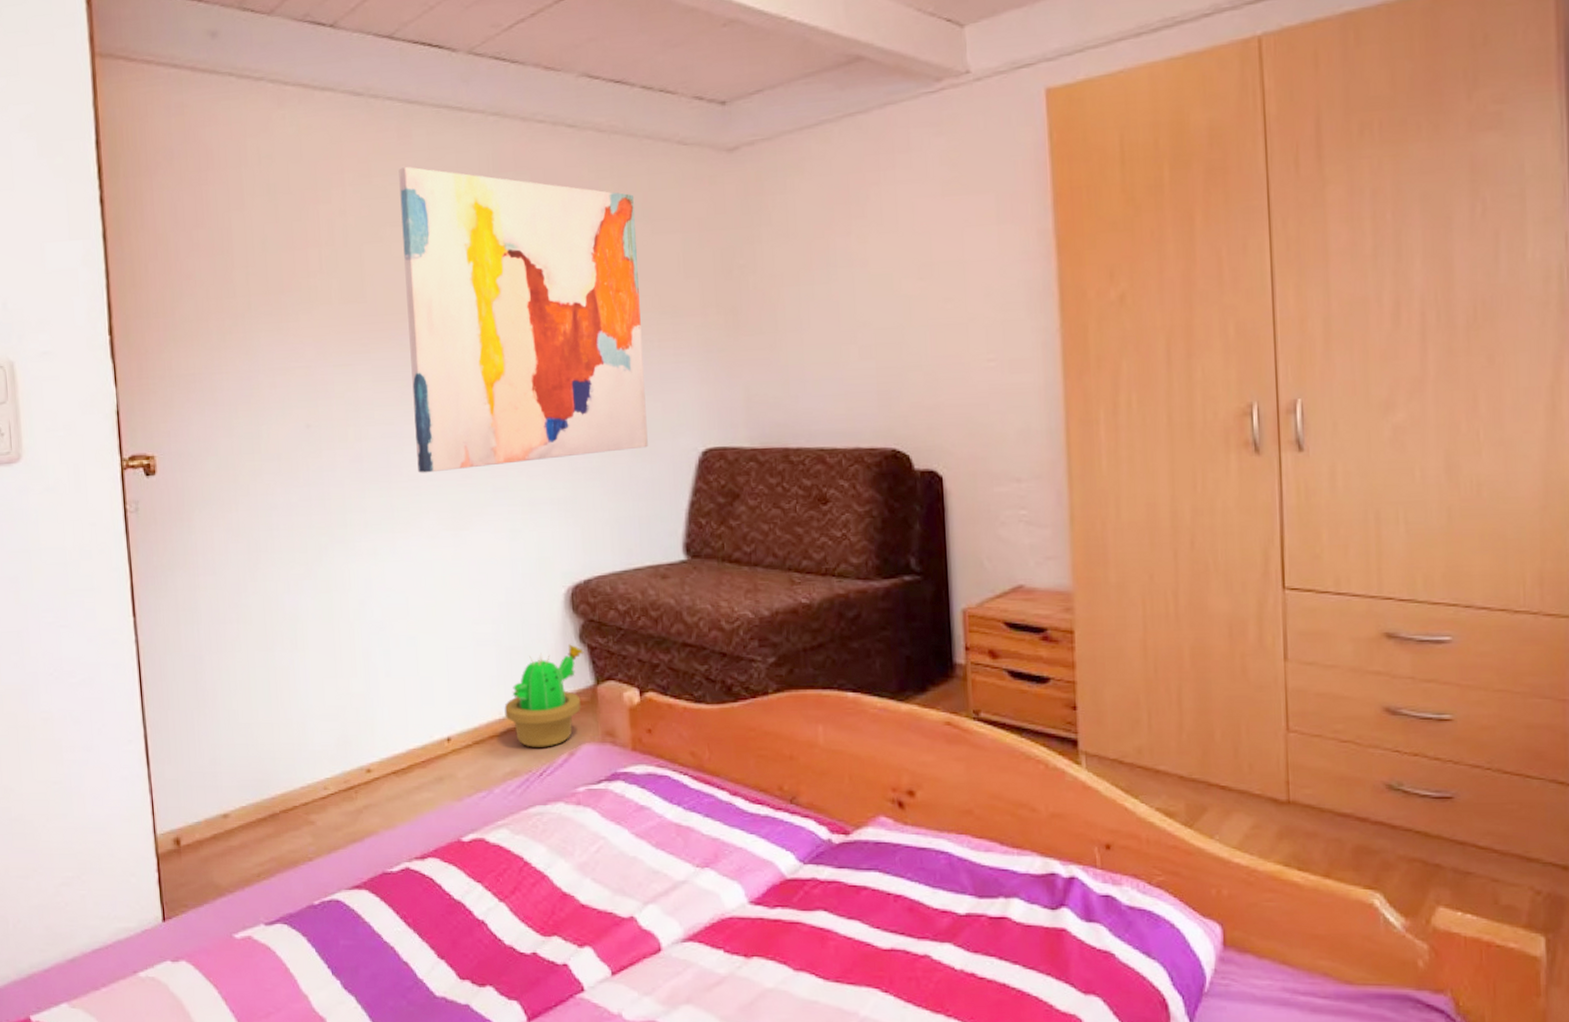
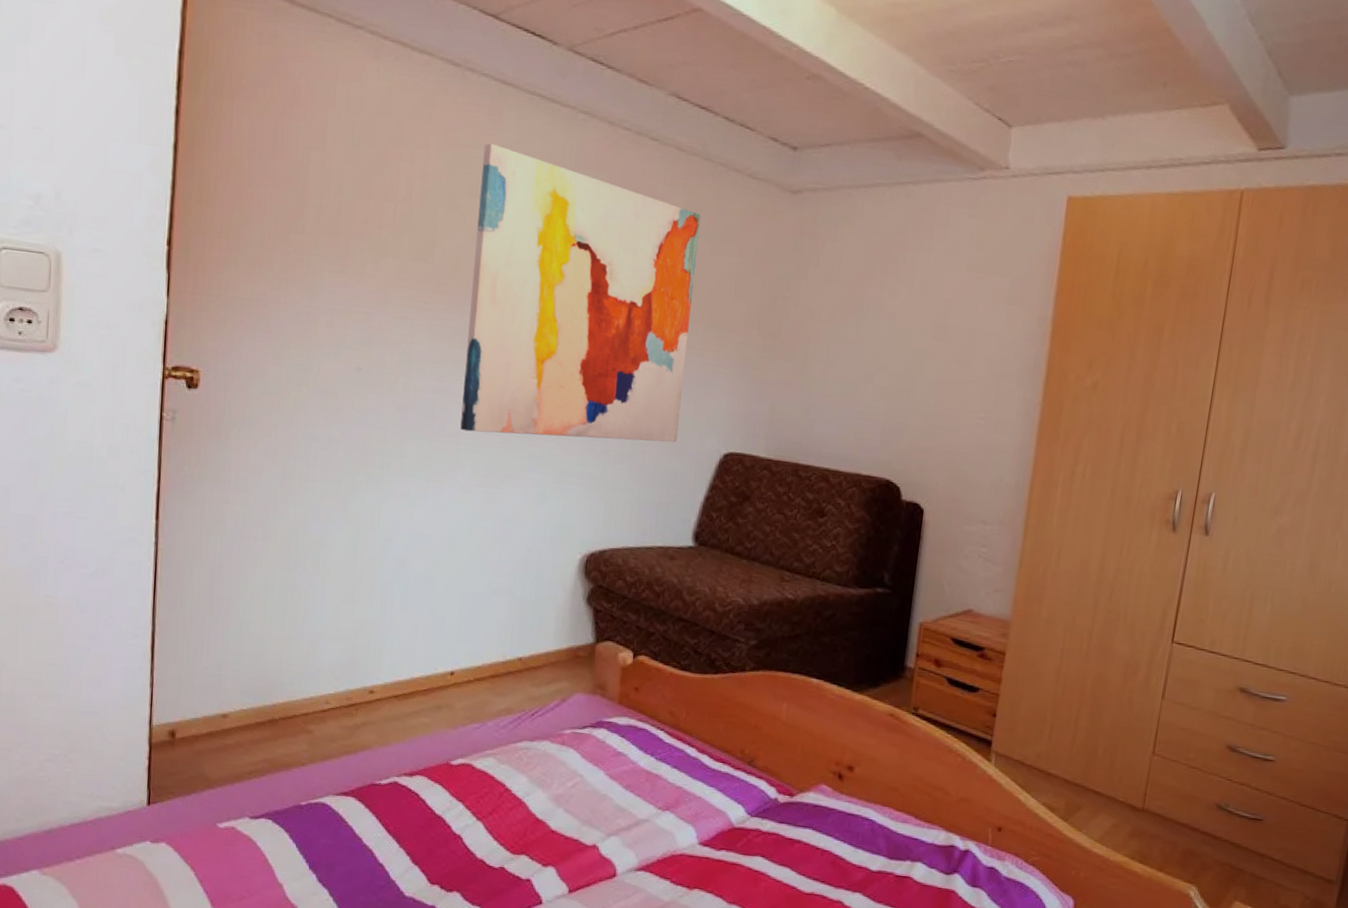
decorative plant: present [504,644,584,747] -> none [508,604,589,692]

